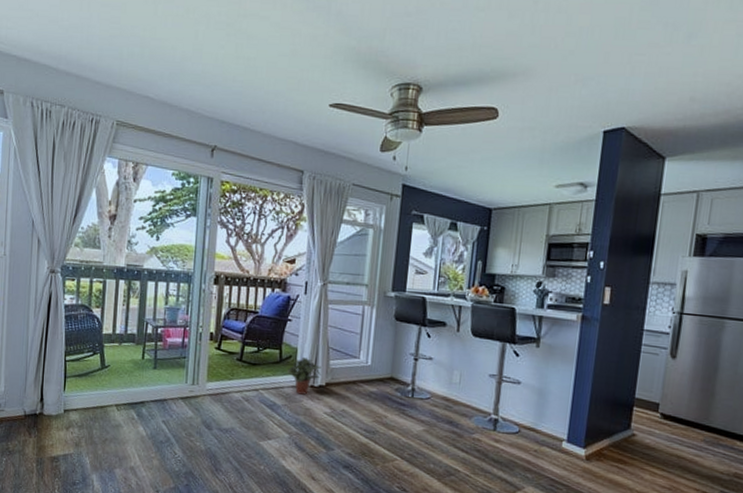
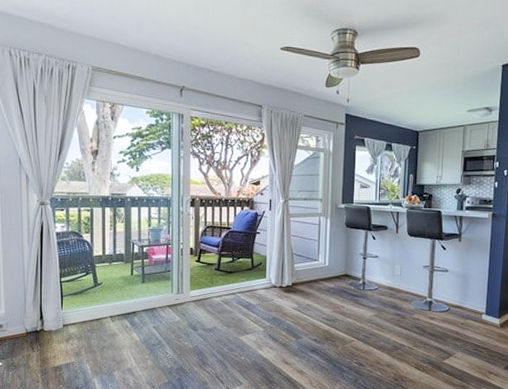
potted plant: present [286,358,322,395] -> none [258,264,288,294]

